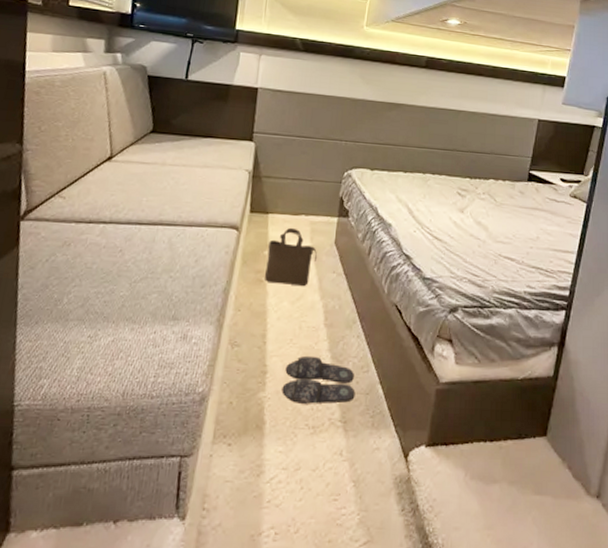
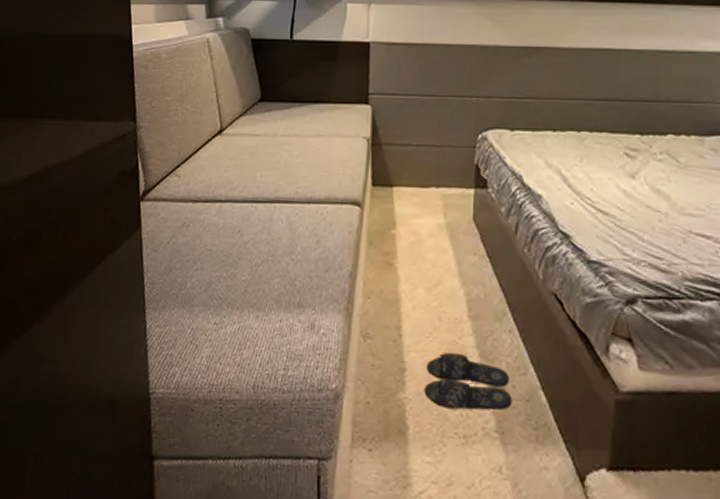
tote bag: present [264,227,317,286] -> none [393,202,453,270]

